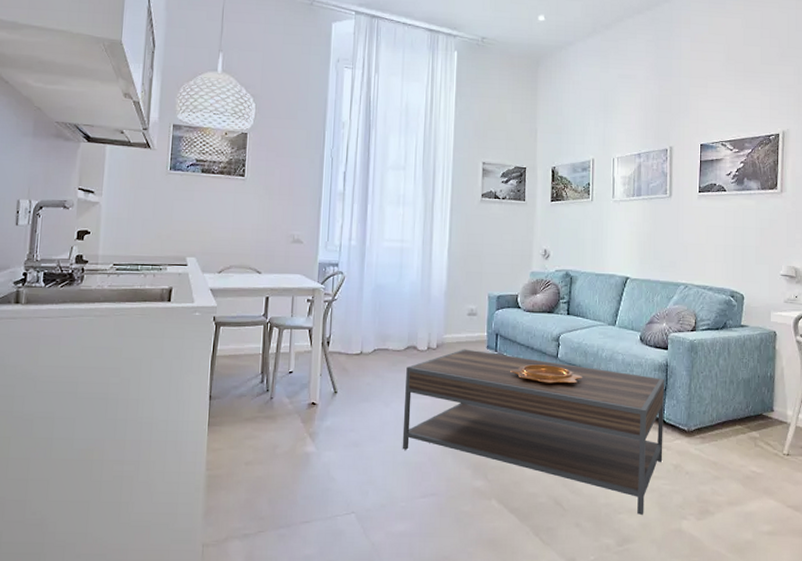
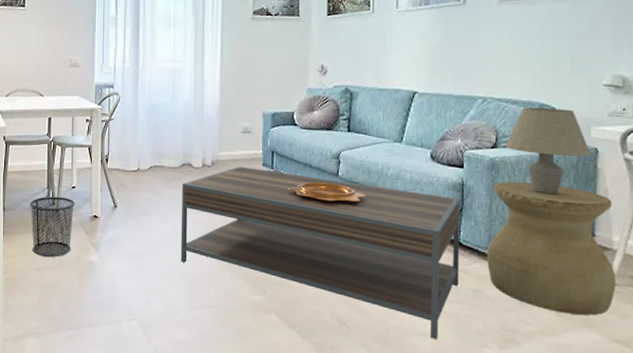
waste bin: none [240,382,292,449] -> present [30,196,75,257]
side table: none [686,362,790,484] -> present [487,181,616,316]
table lamp: none [703,293,771,374] -> present [505,107,591,194]

